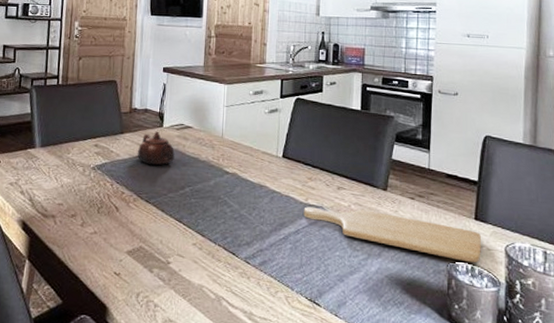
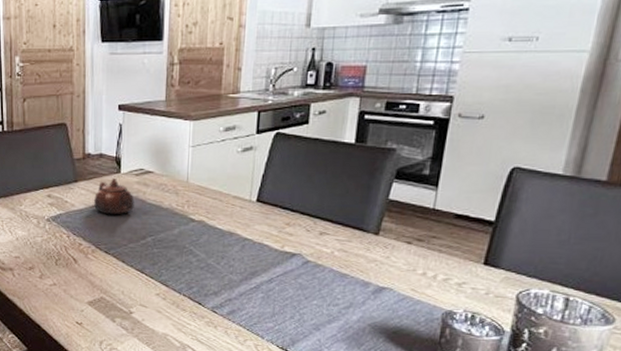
chopping board: present [303,206,481,262] -> none [278,254,489,310]

